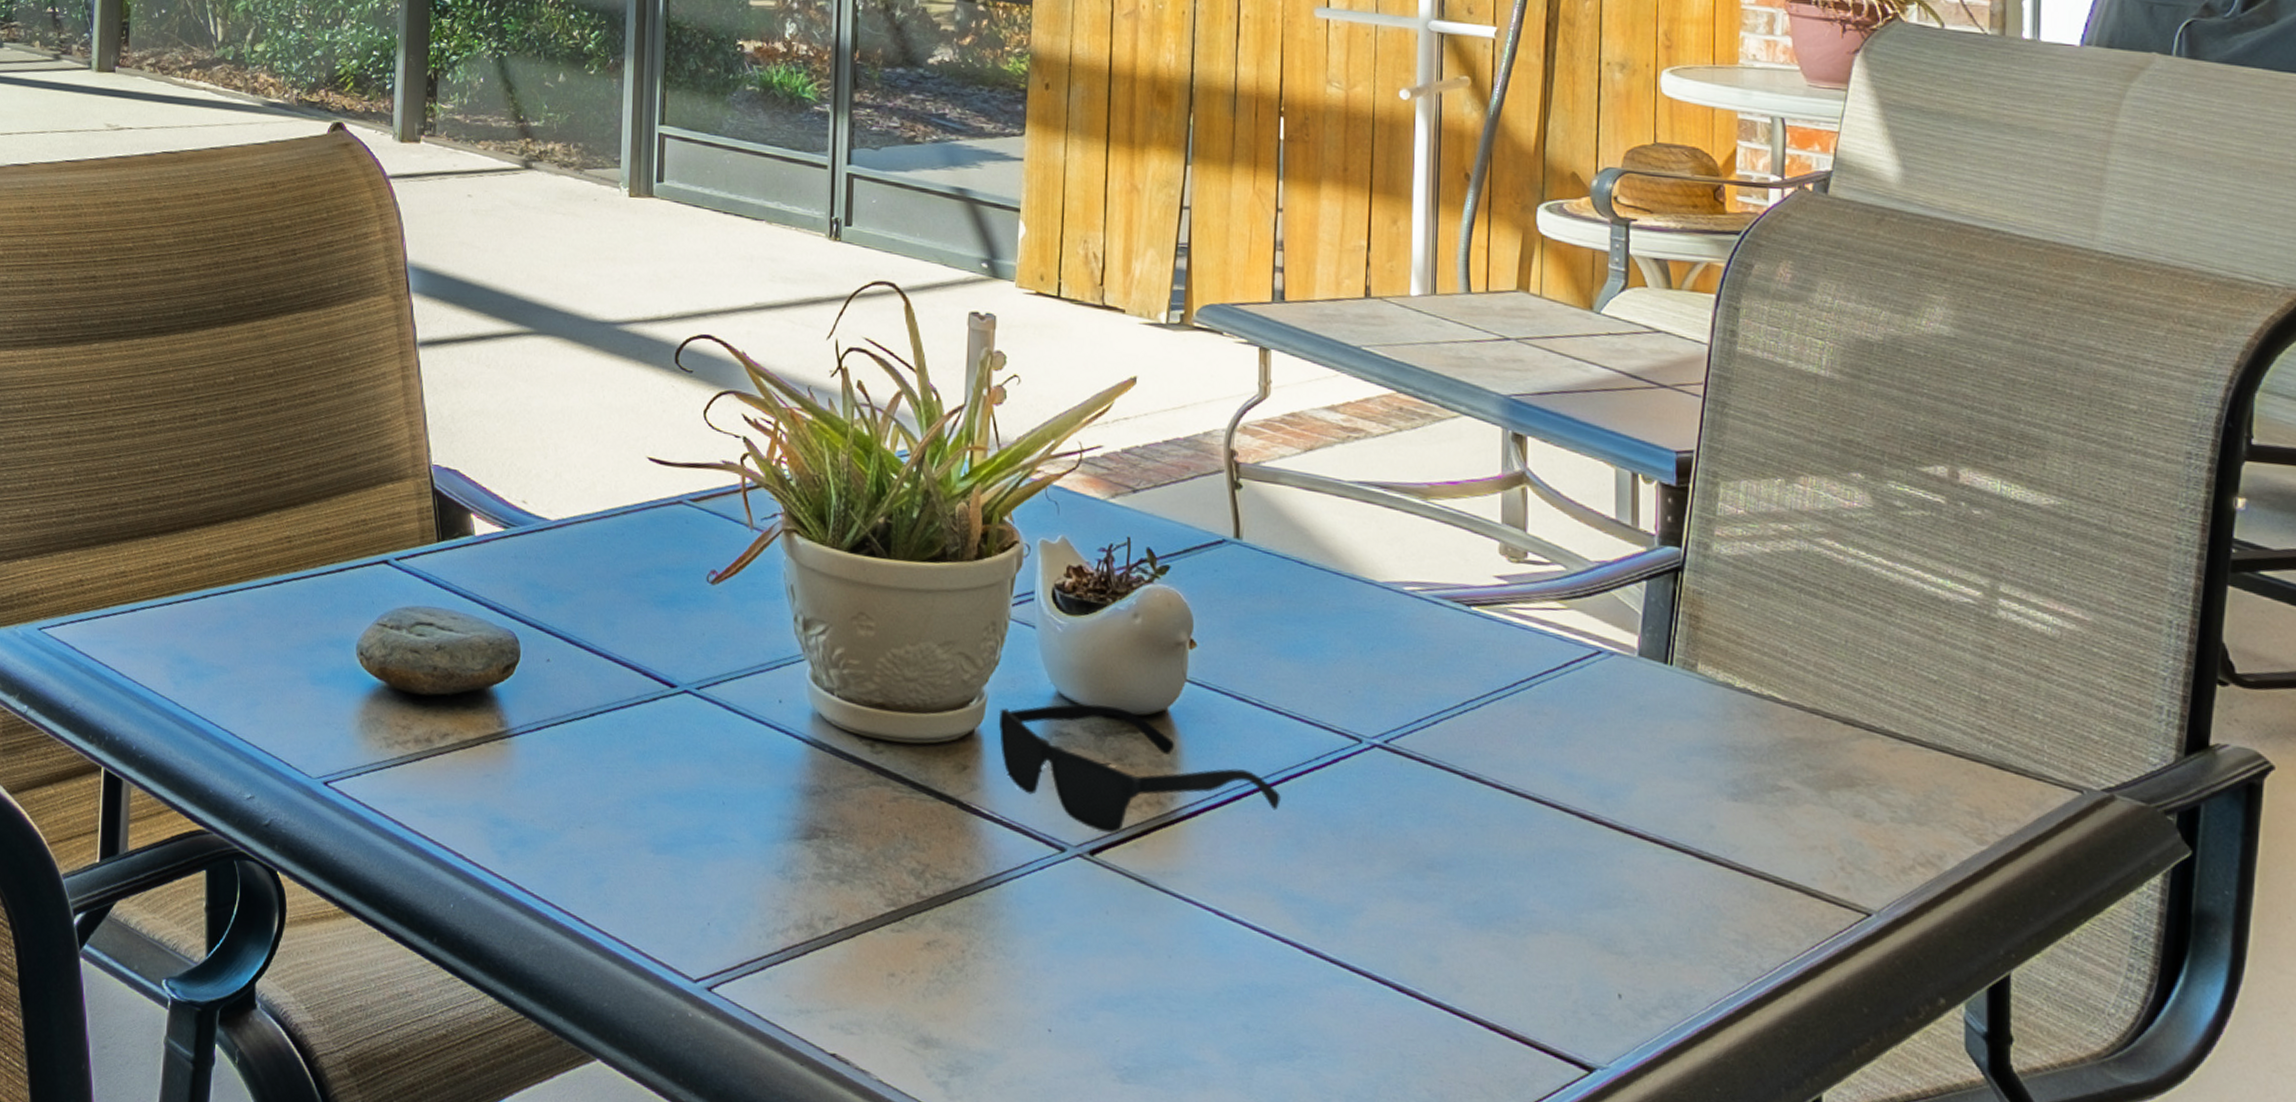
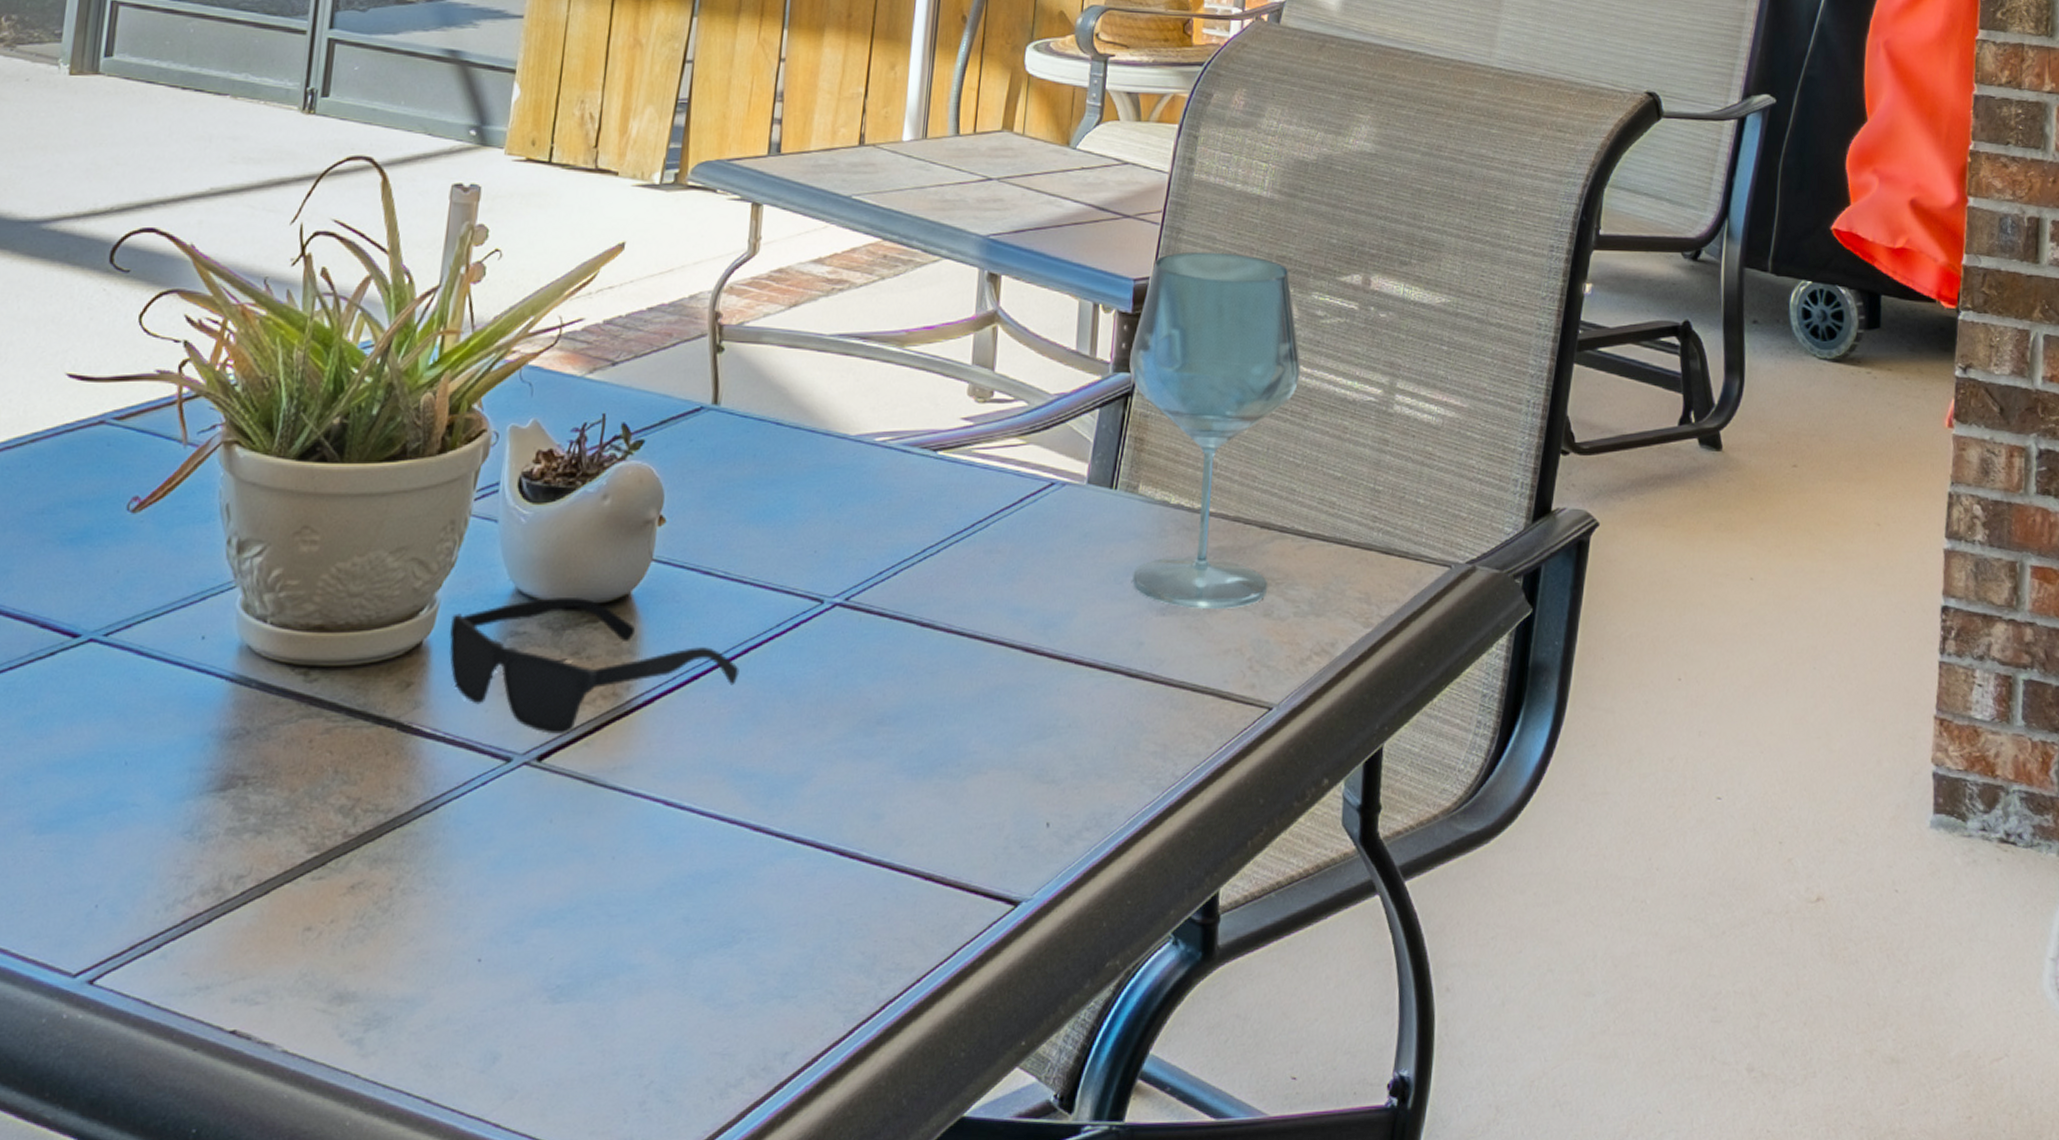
wine glass: none [1677,427,1880,804] -> present [1129,251,1301,609]

